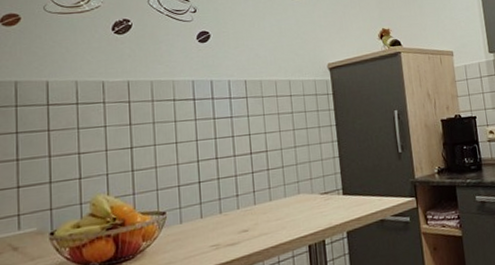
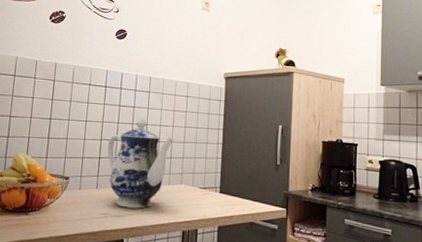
teapot: none [206,128,285,234] -> present [107,118,175,209]

